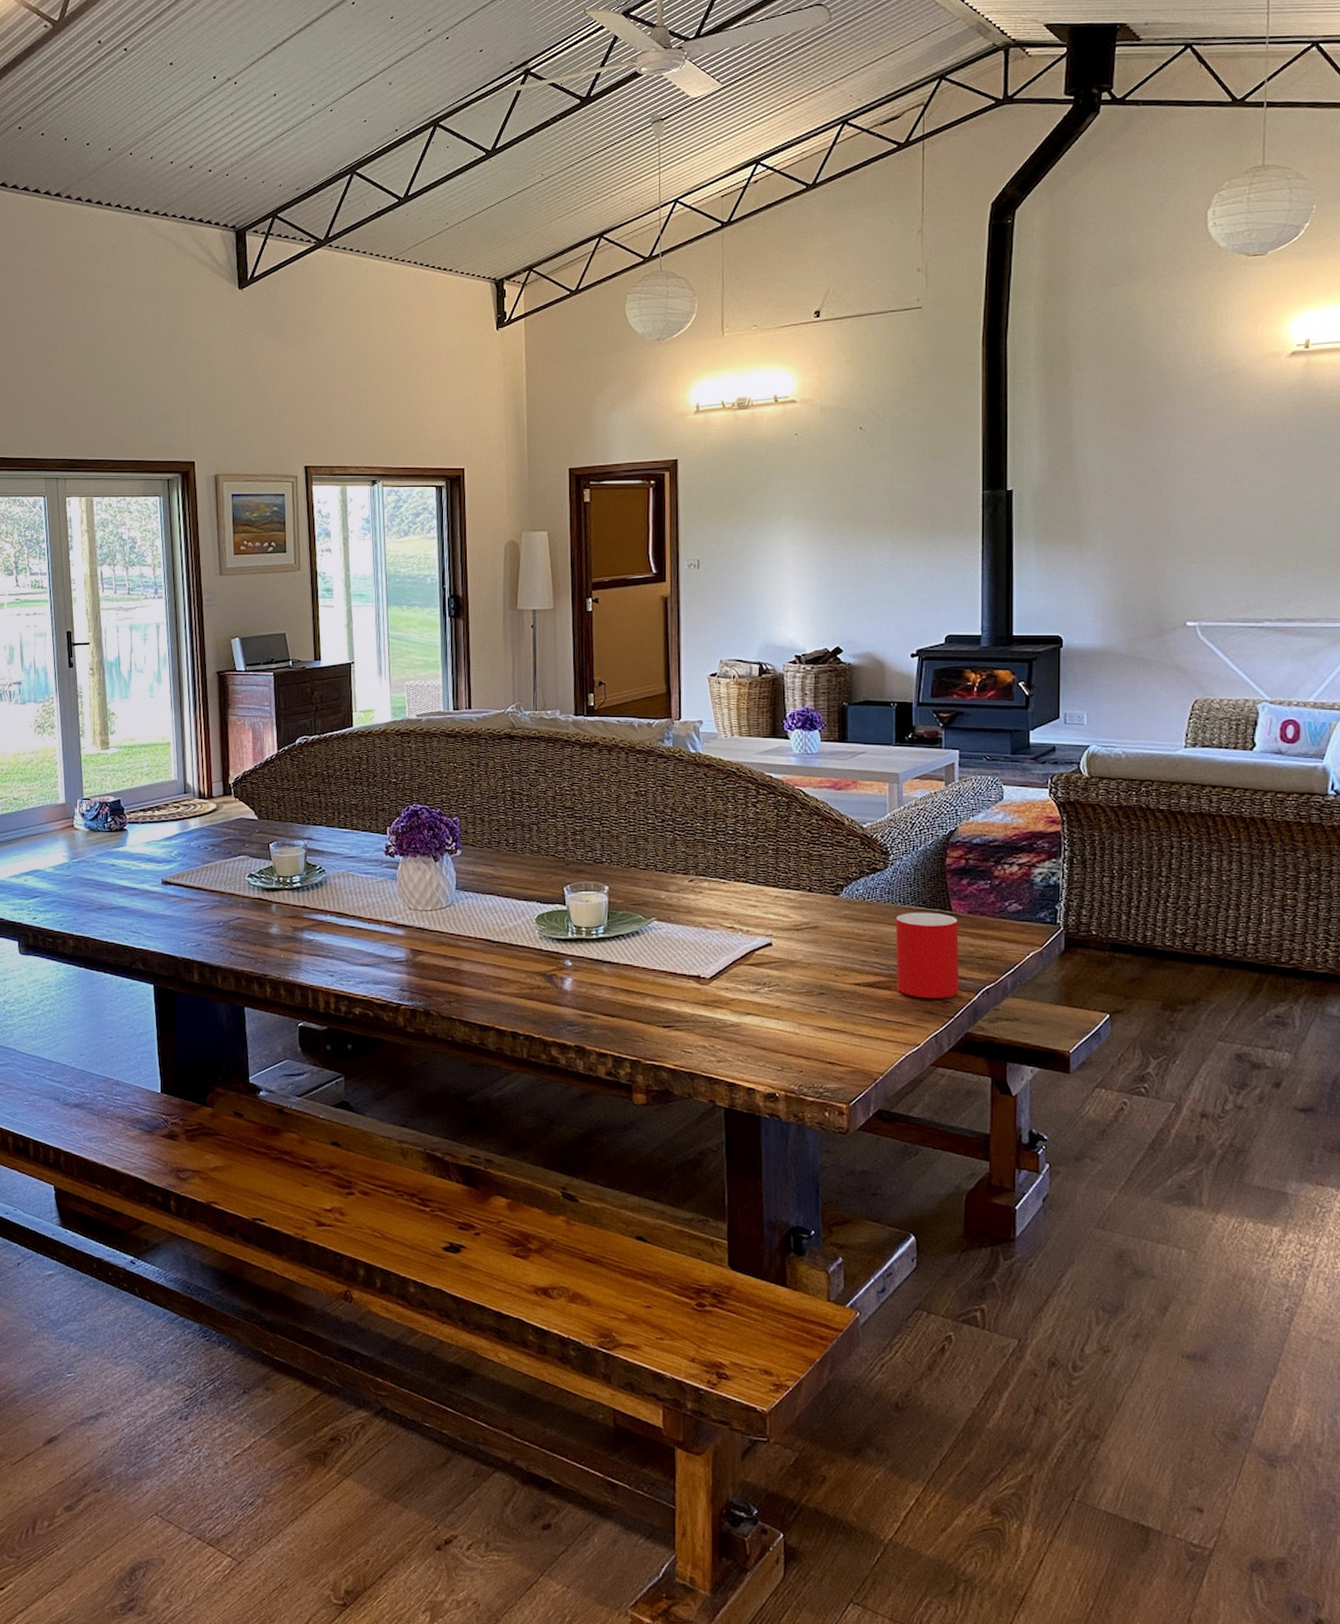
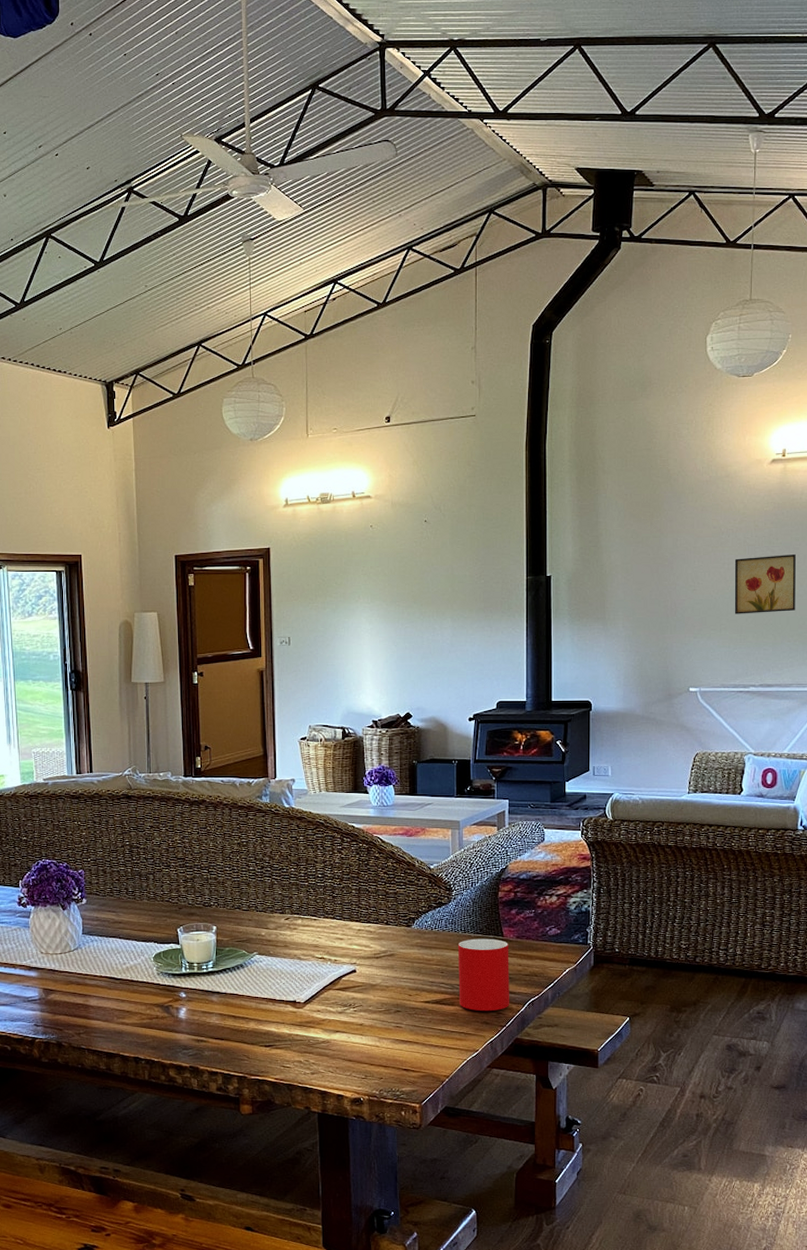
wall art: none [1243,463,1323,535] -> present [734,553,796,614]

